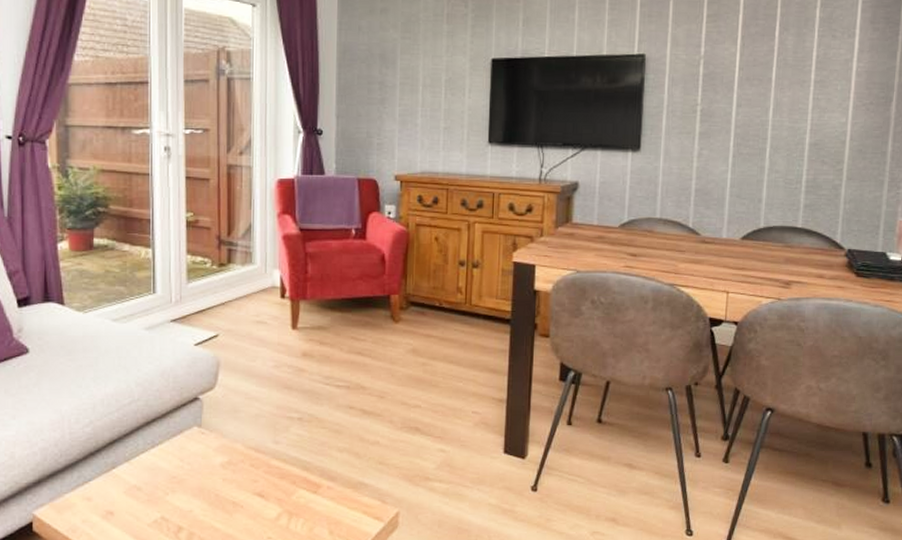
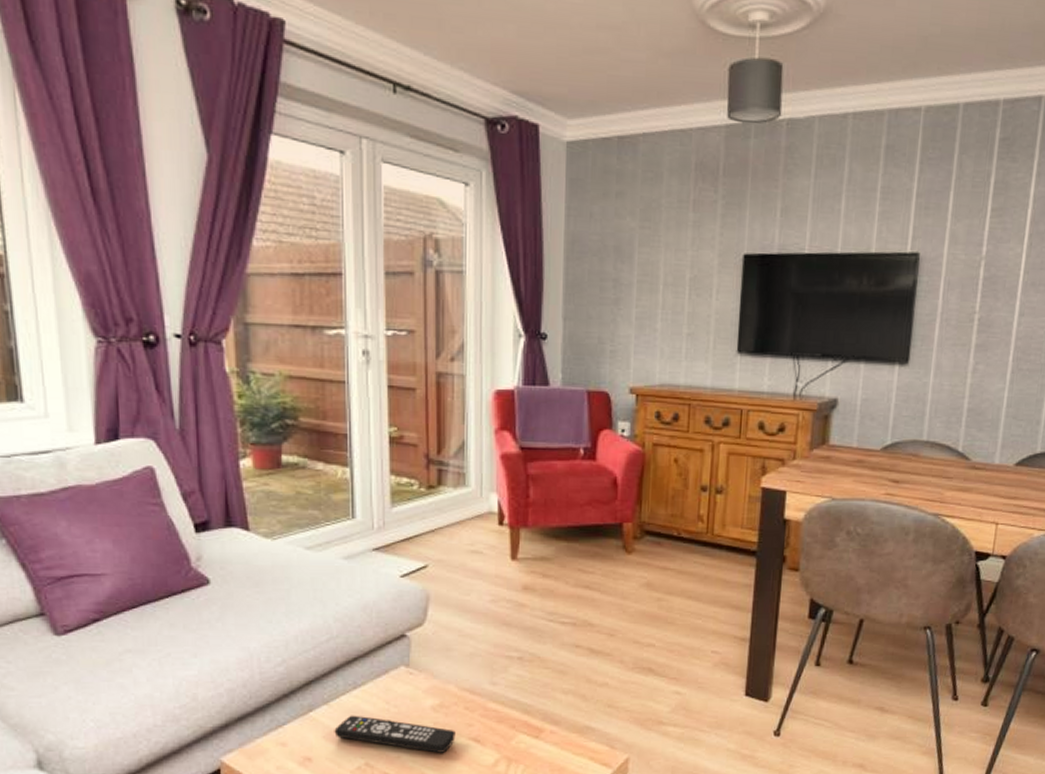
remote control: none [134,472,242,507] -> present [334,715,456,753]

